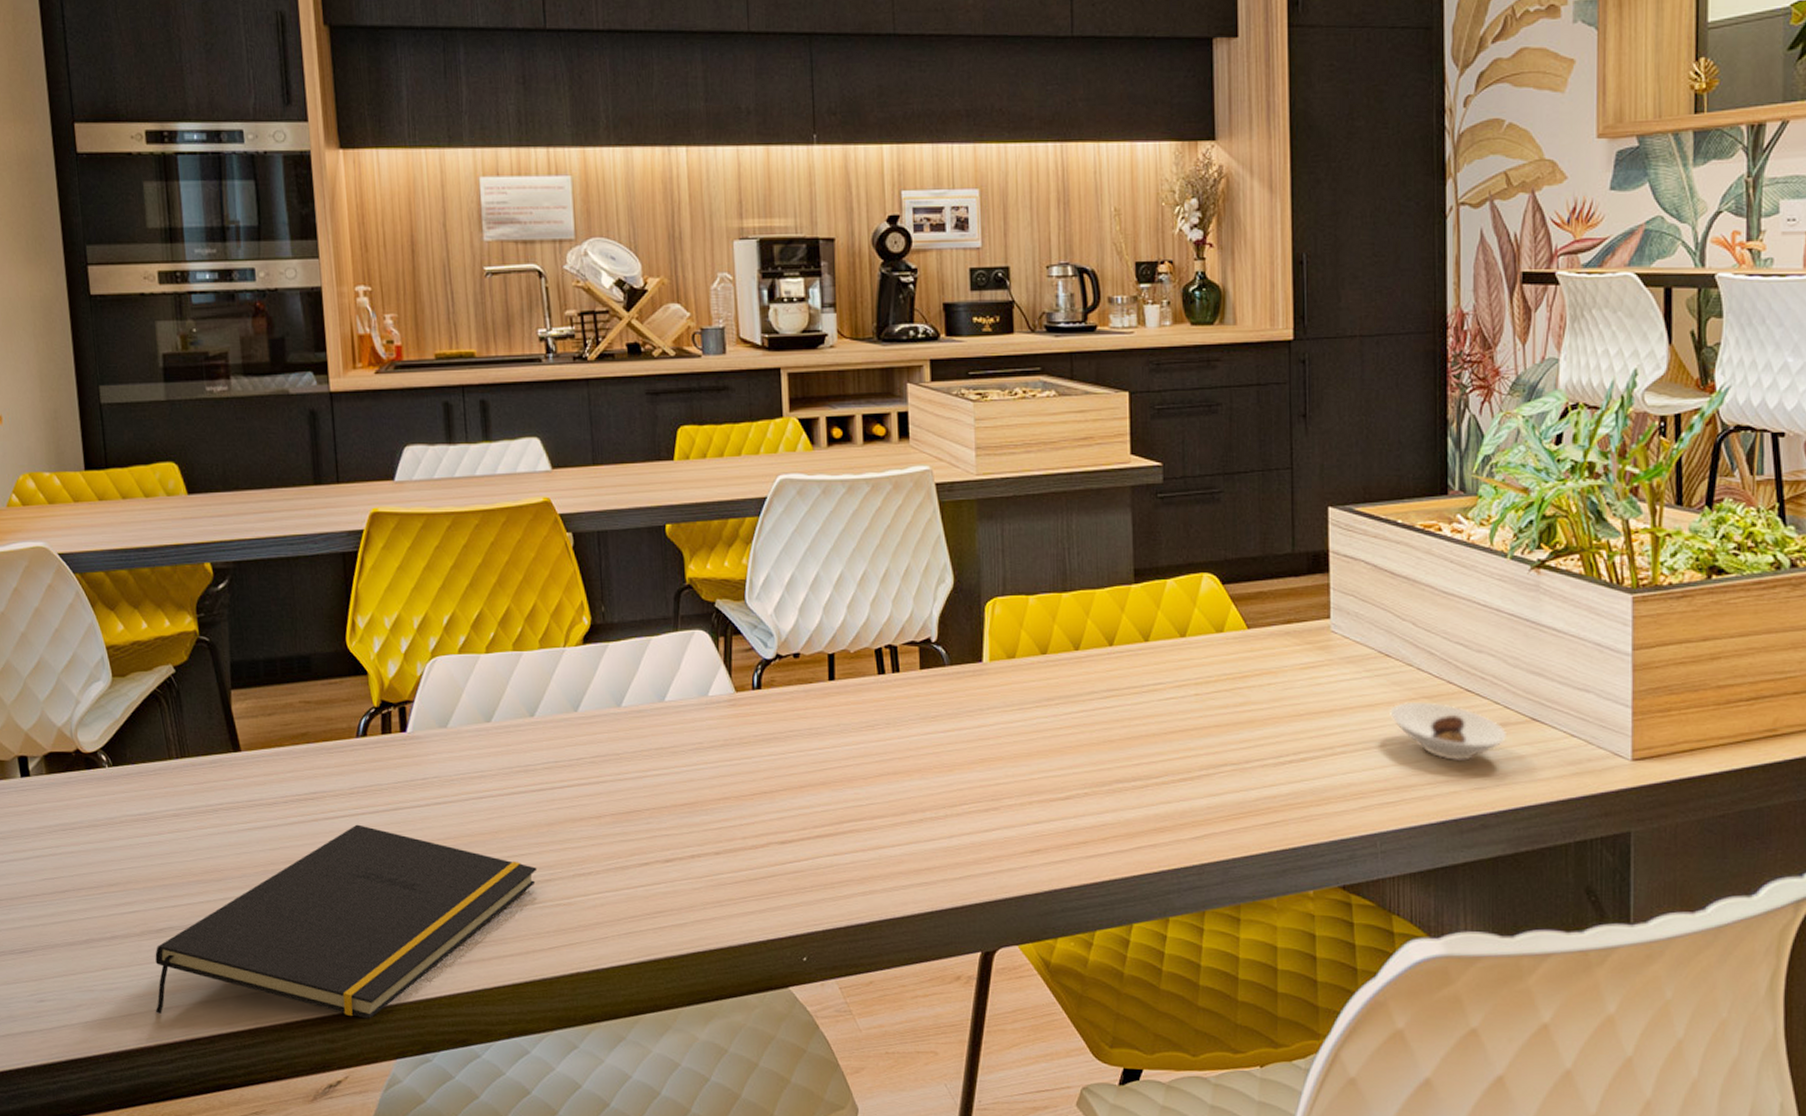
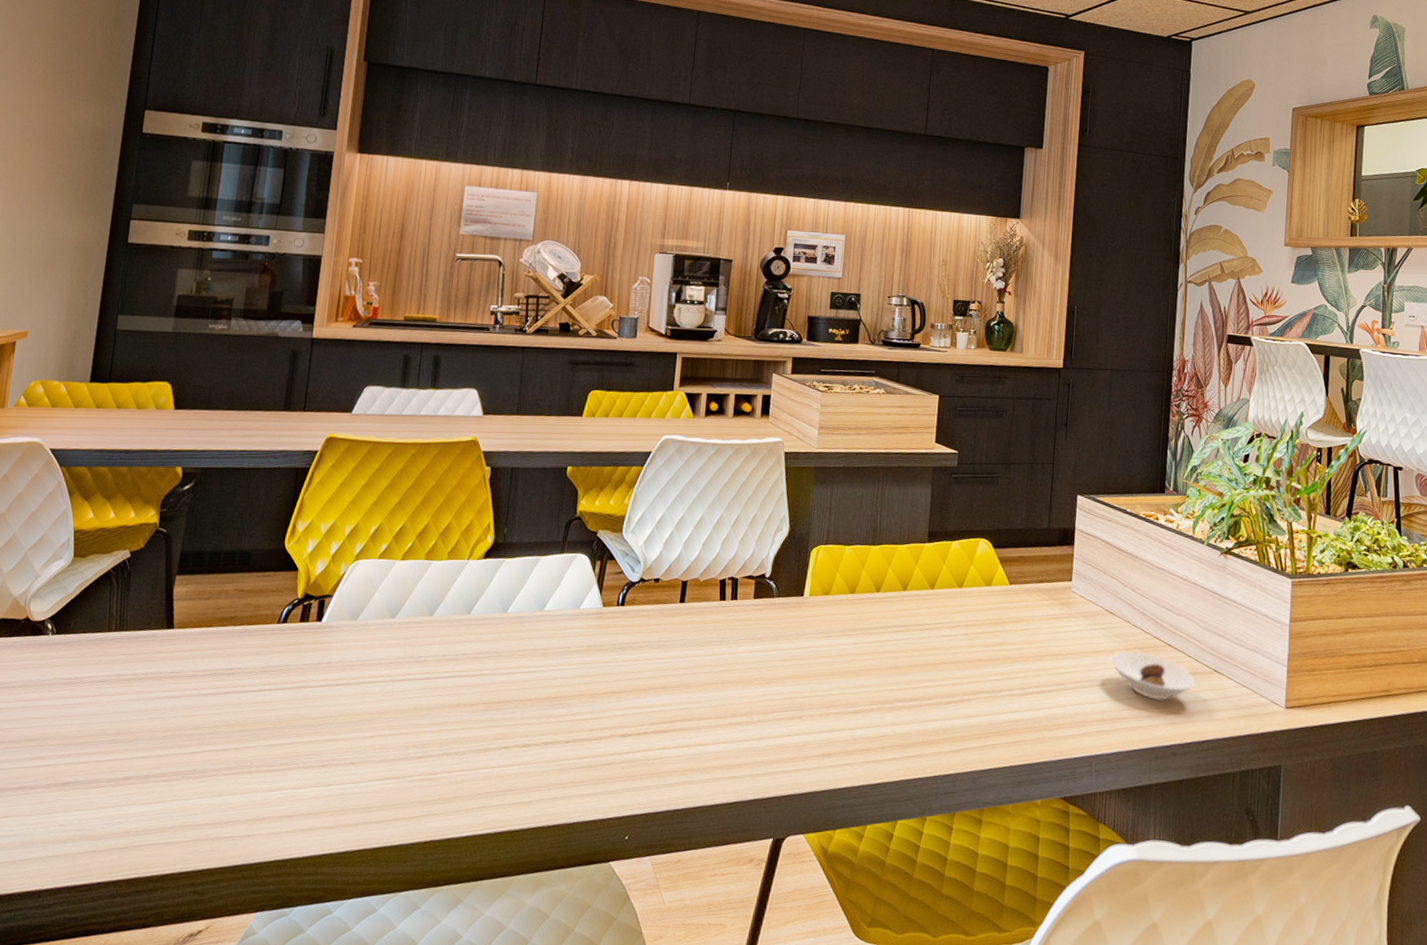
notepad: present [155,824,537,1019] -> none [44,698,412,874]

